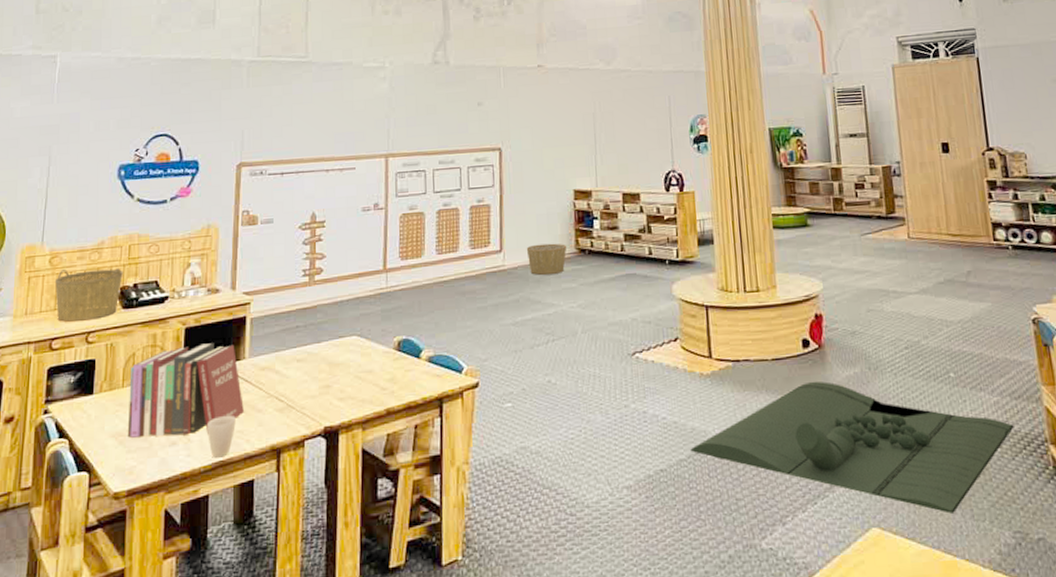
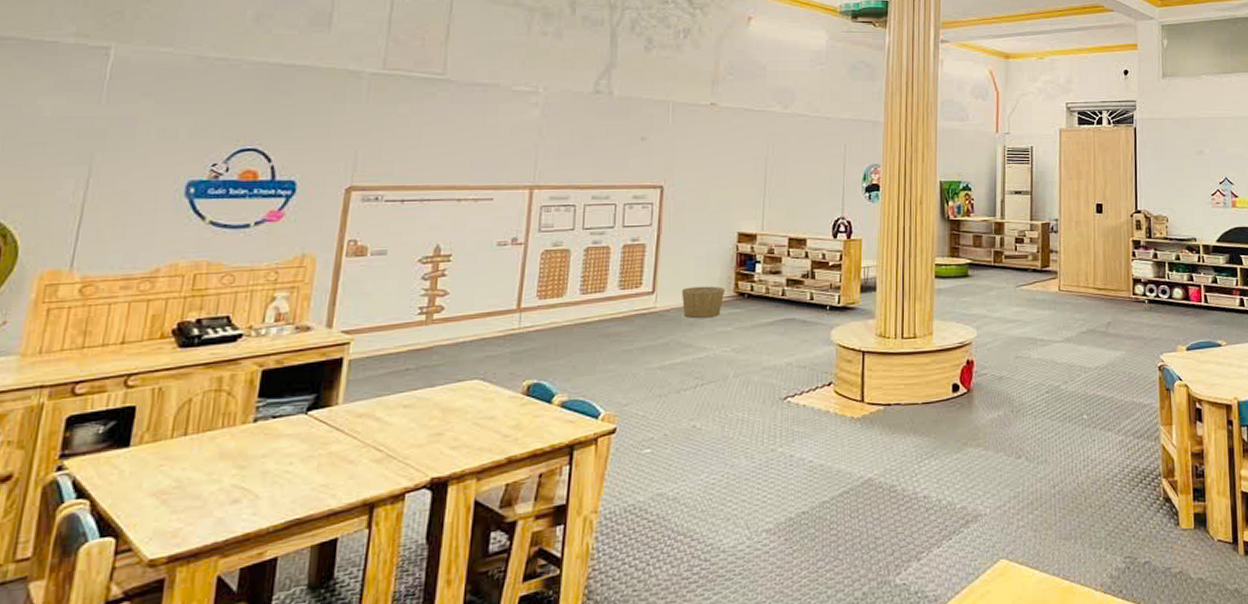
basket: present [54,268,124,322] -> none [84,301,185,363]
books: present [127,343,245,438] -> none [173,387,333,496]
cup: present [208,416,236,458] -> none [281,468,320,516]
play mat: present [690,381,1014,514] -> none [834,424,1134,543]

